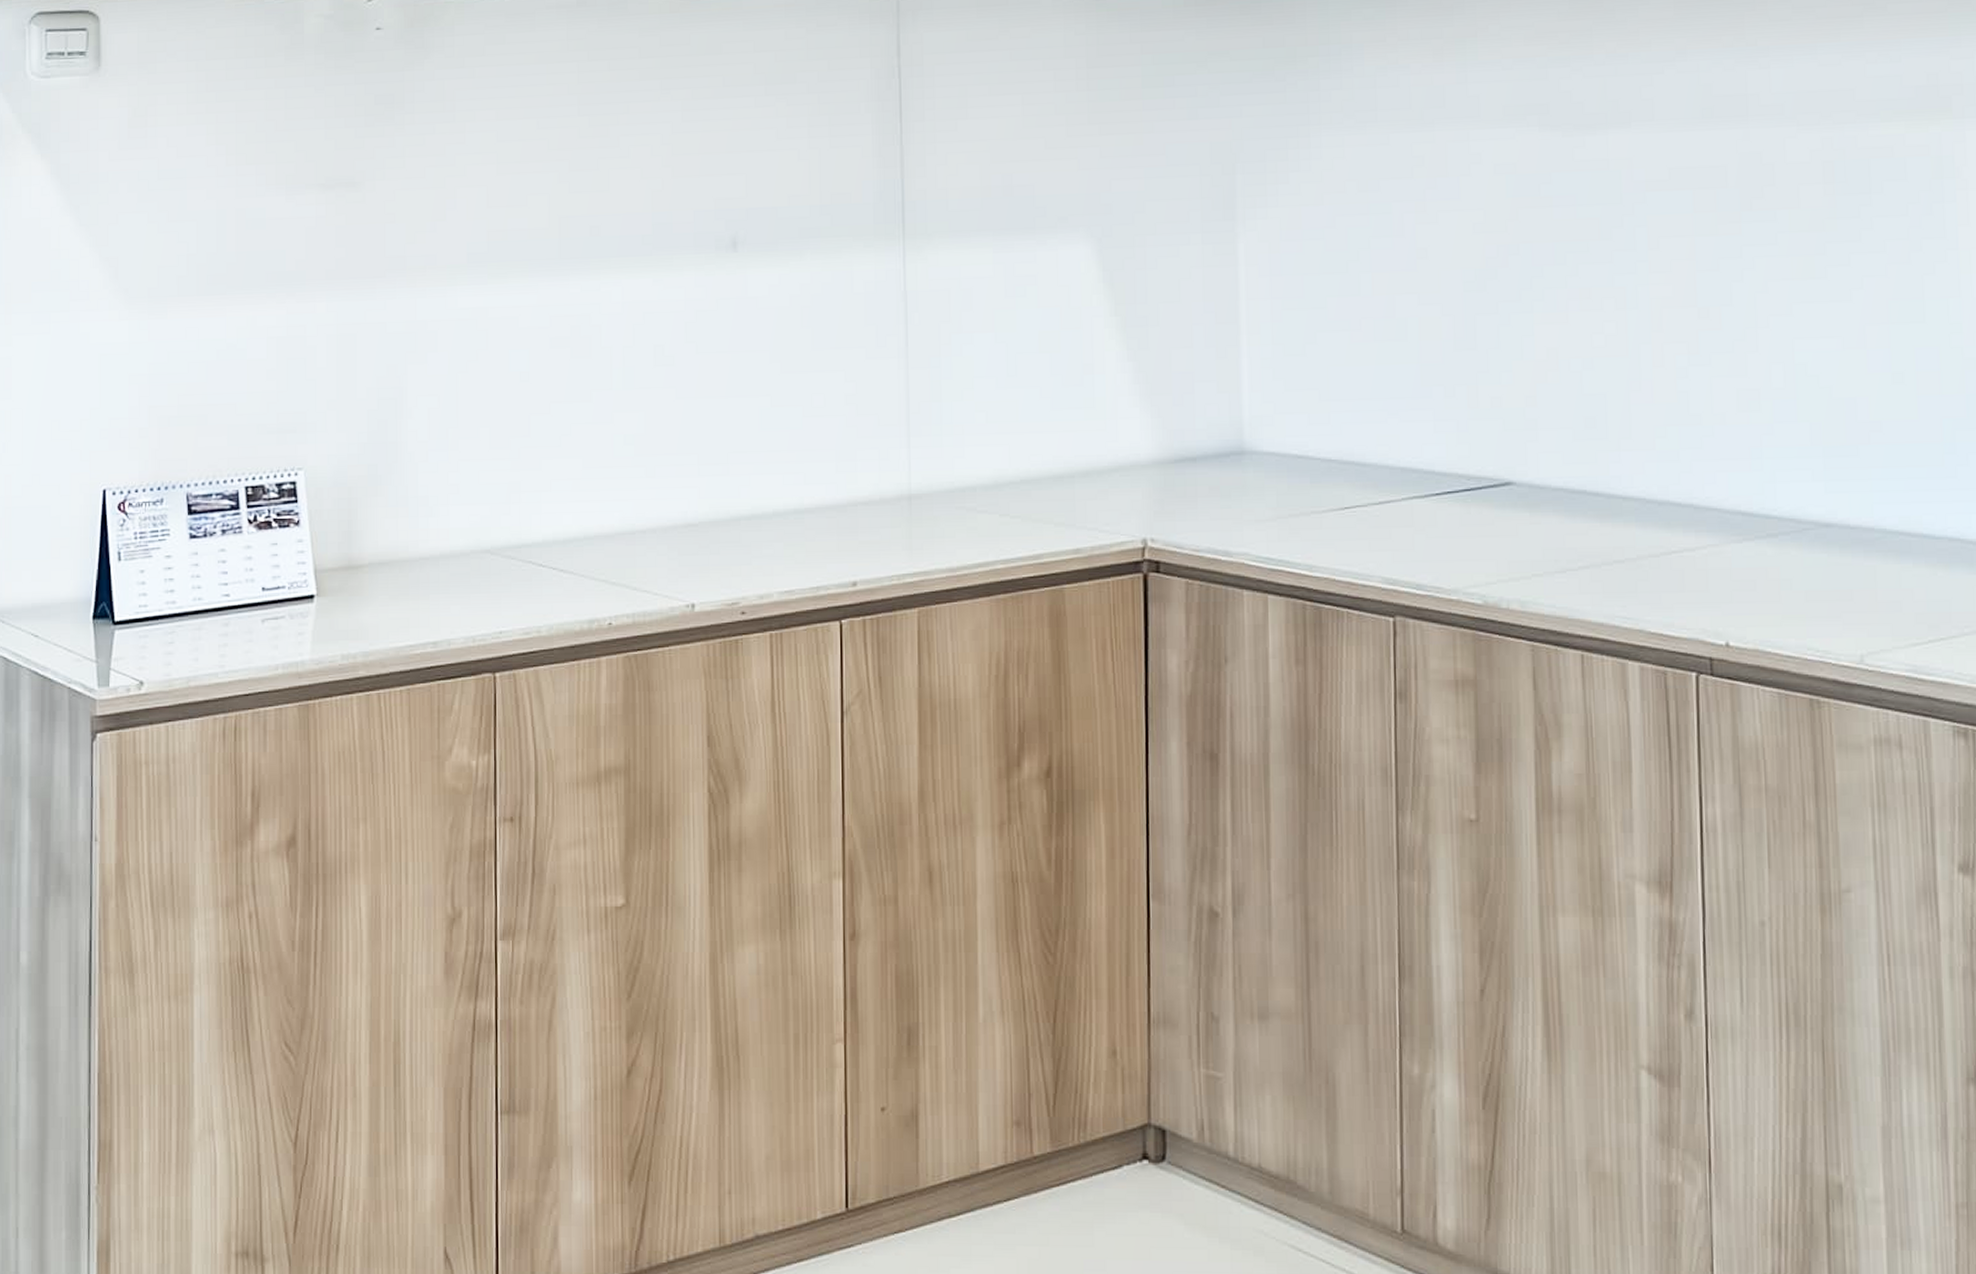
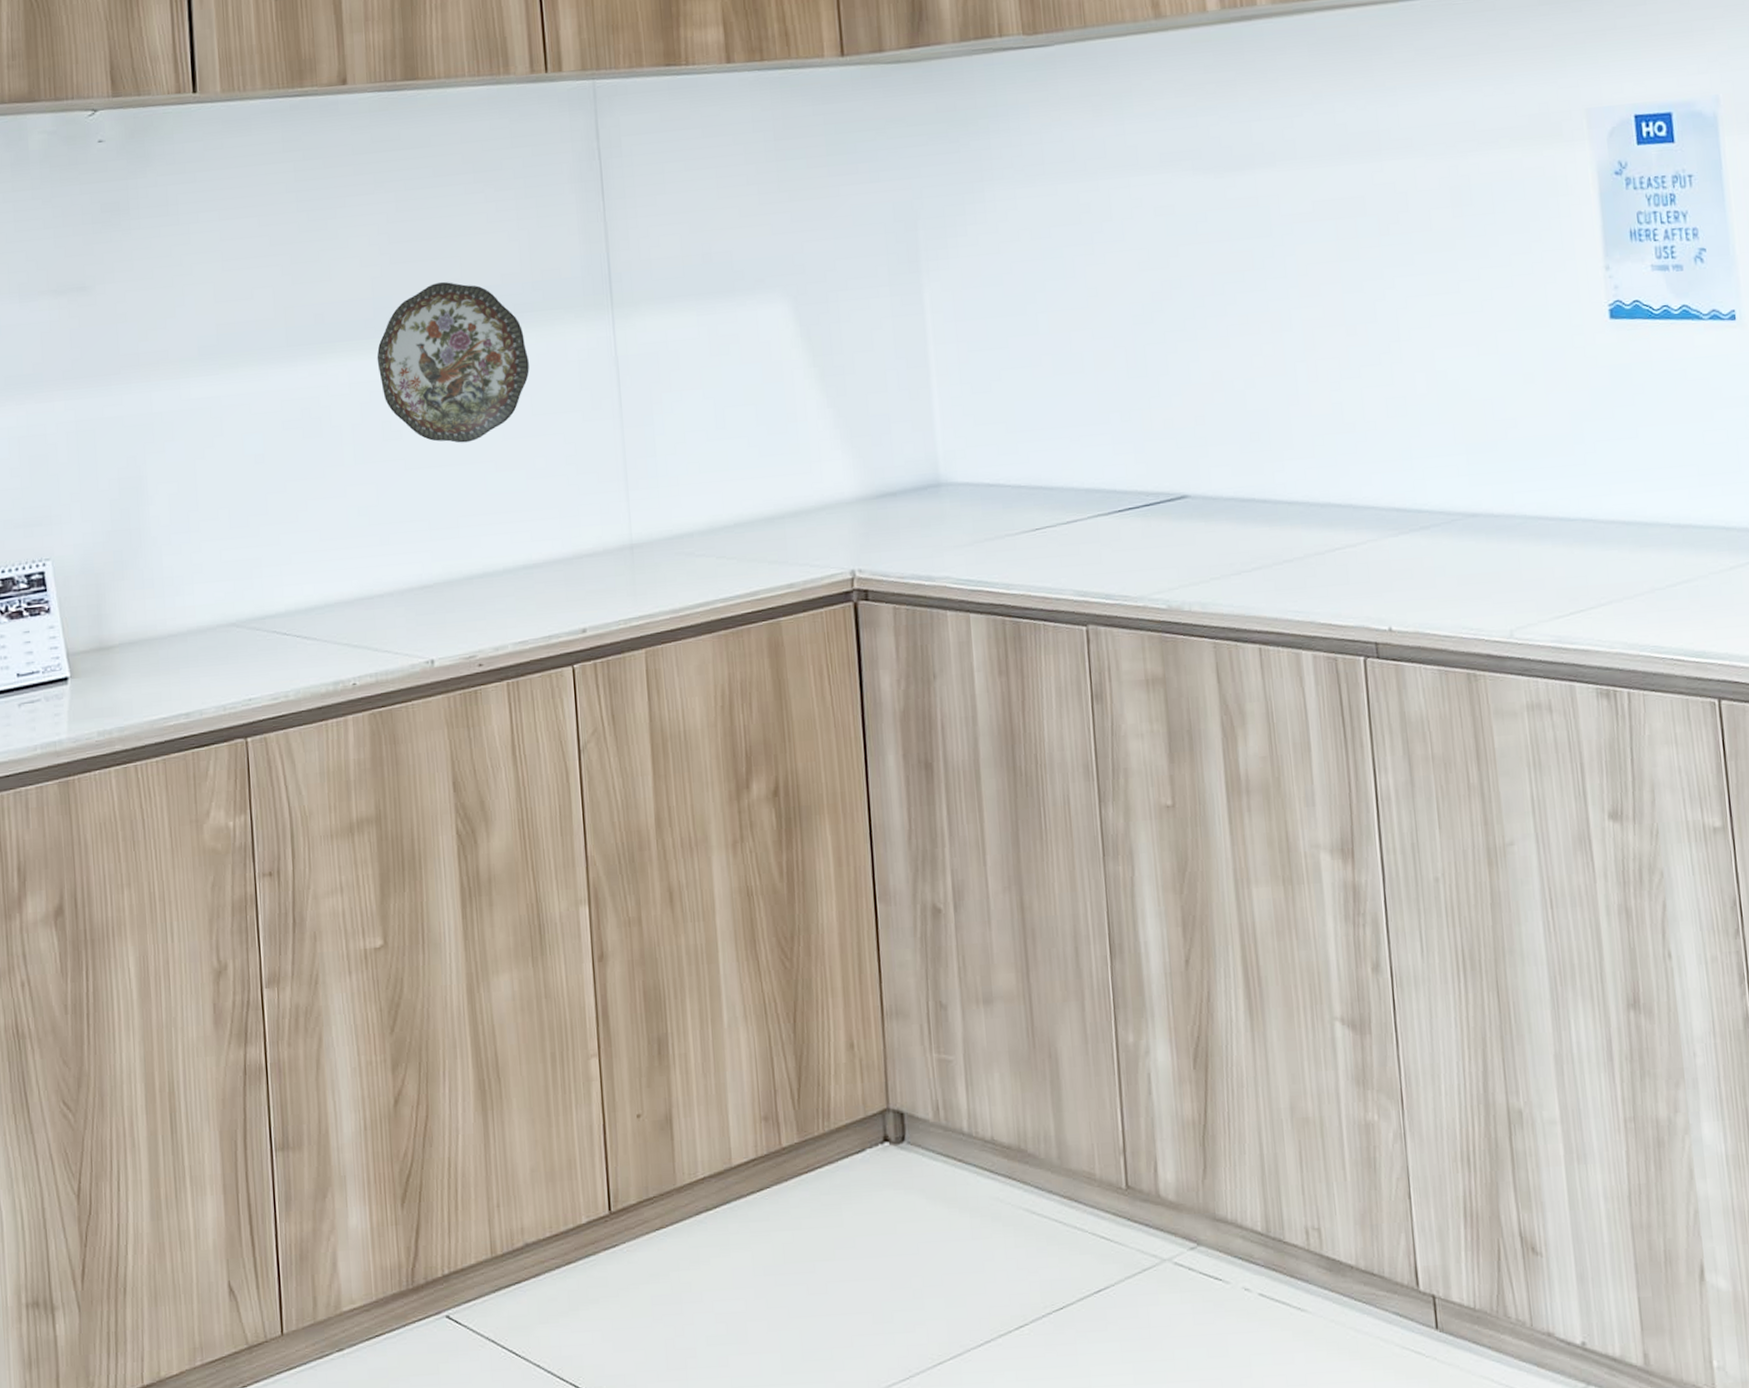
decorative plate: none [653,199,812,374] -> present [377,281,529,443]

